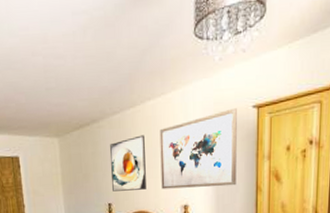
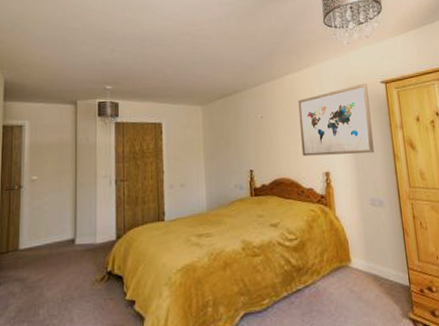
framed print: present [110,135,146,192] -> none [251,105,288,158]

